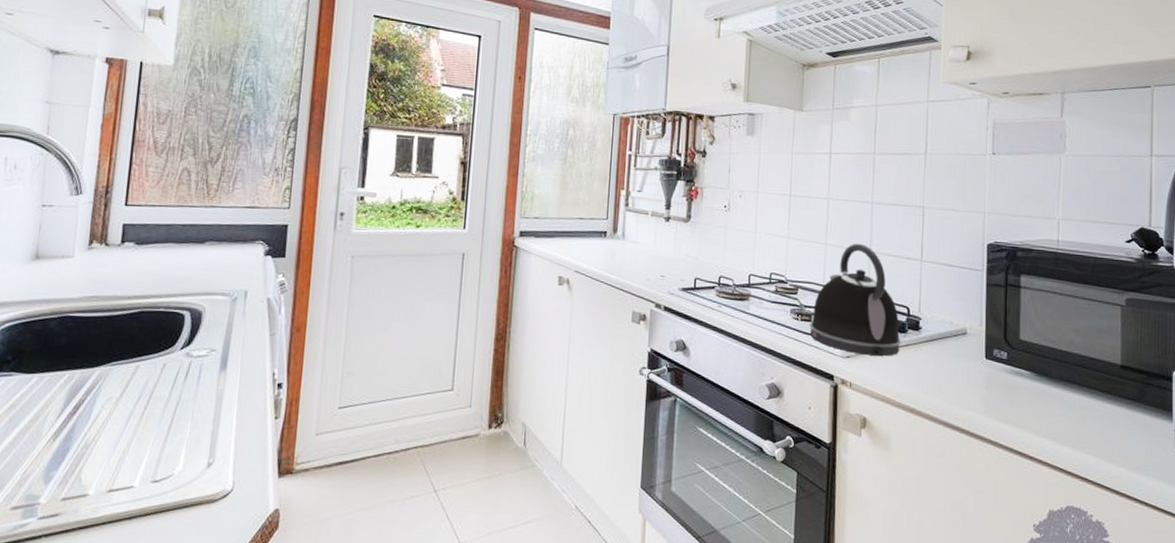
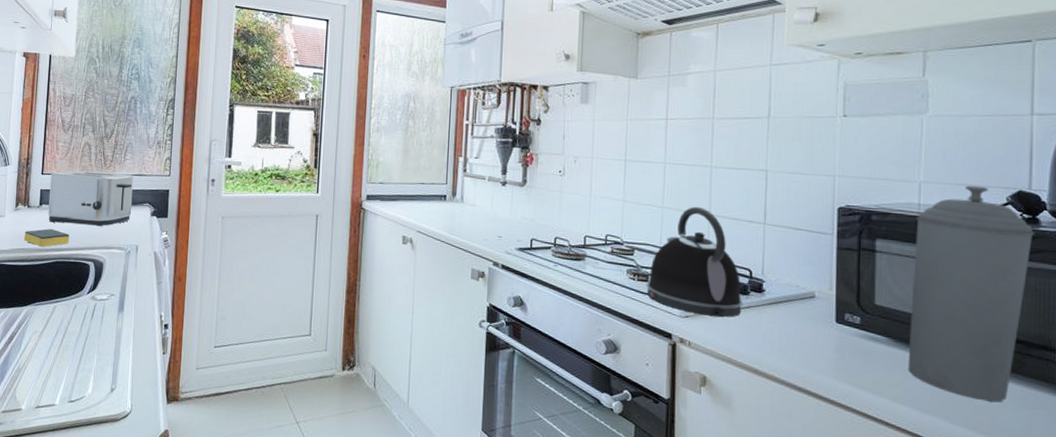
sponge: none [98,271,160,295] -> present [23,229,70,248]
toaster: none [131,201,245,269] -> present [47,171,134,227]
canister: none [1048,222,1155,431] -> present [907,185,1035,403]

